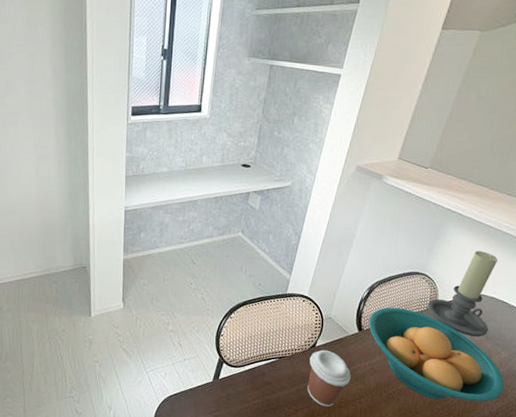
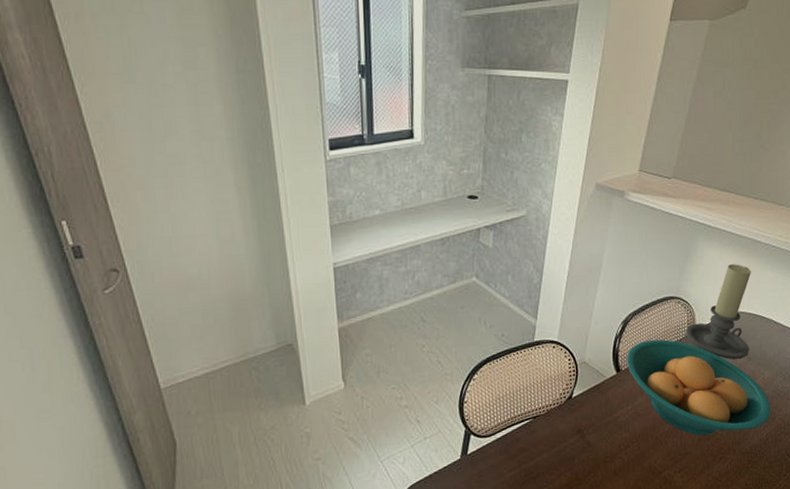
coffee cup: present [307,350,351,407] -> none [567,399,614,465]

